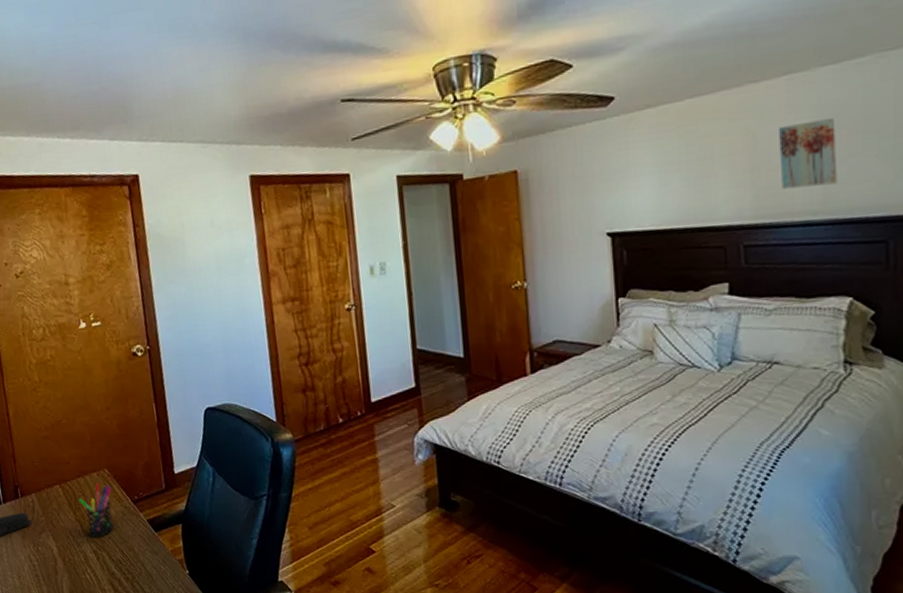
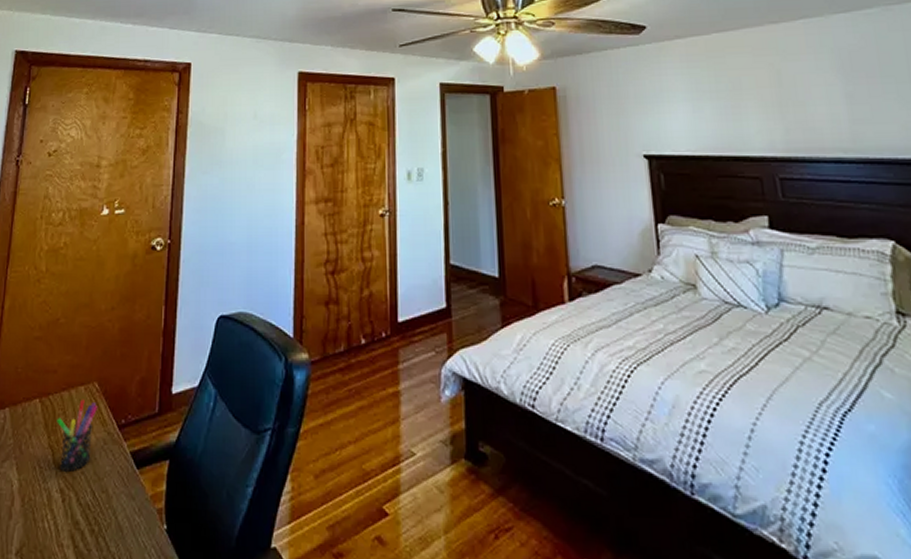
wall art: present [779,118,837,189] -> none [801,61,863,125]

